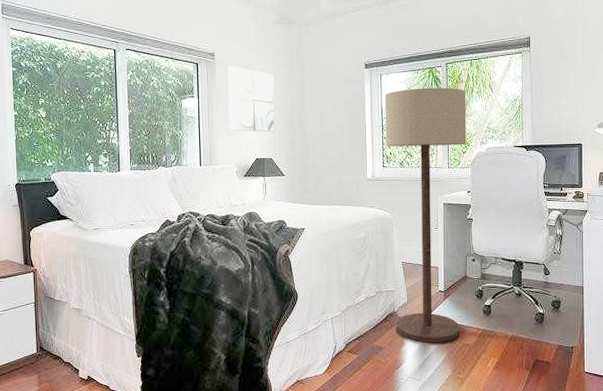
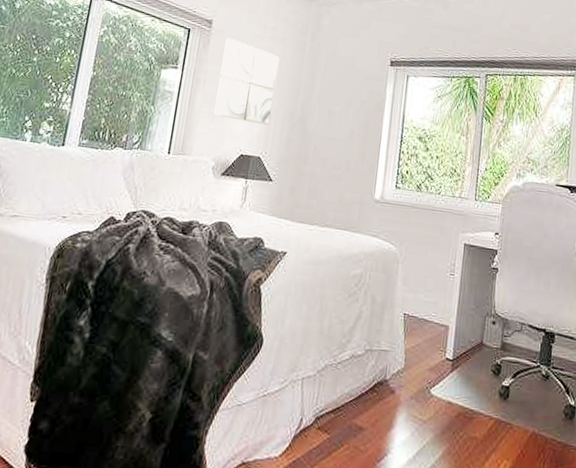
floor lamp: present [385,87,467,343] -> none [385,97,506,431]

